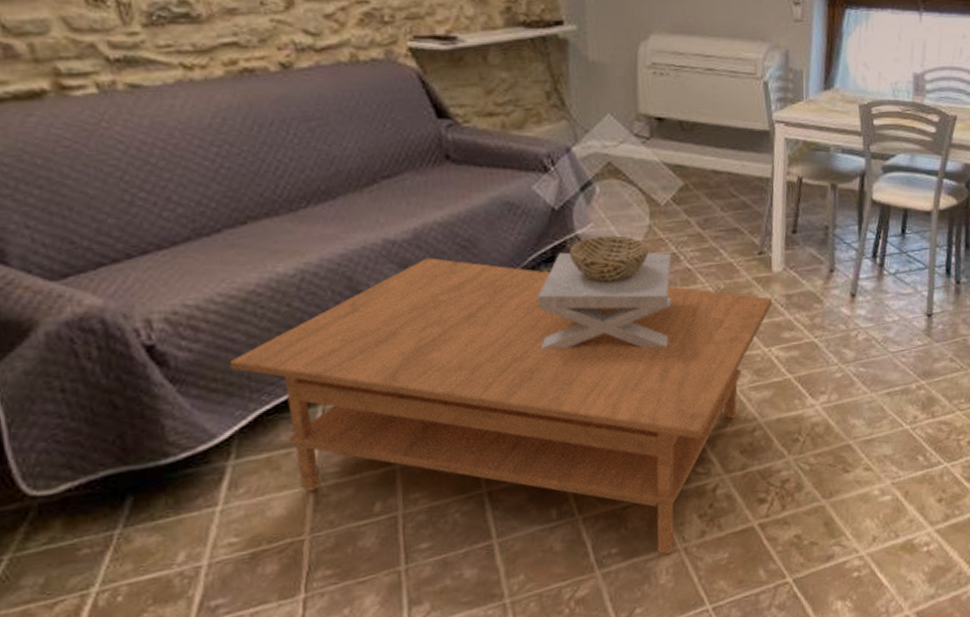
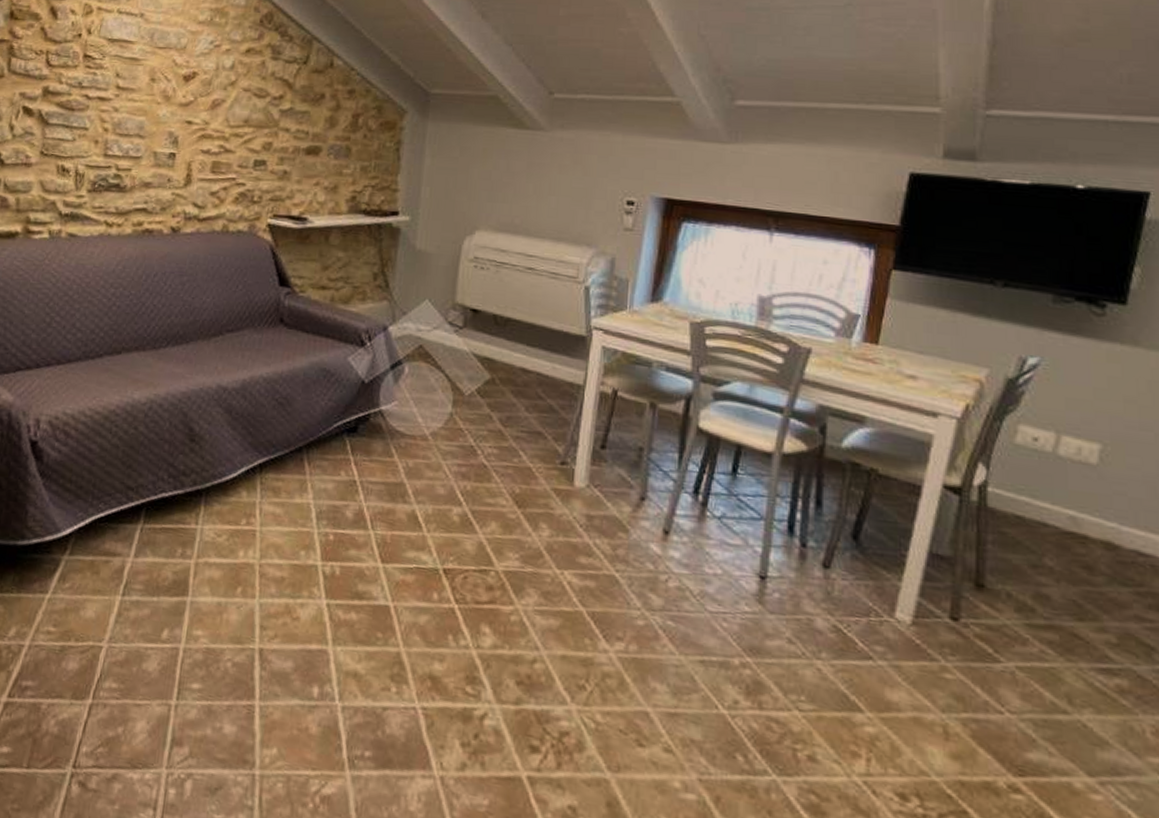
coffee table: present [229,257,773,554] -> none [83,408,572,778]
decorative bowl: present [538,235,672,350] -> none [331,415,468,543]

